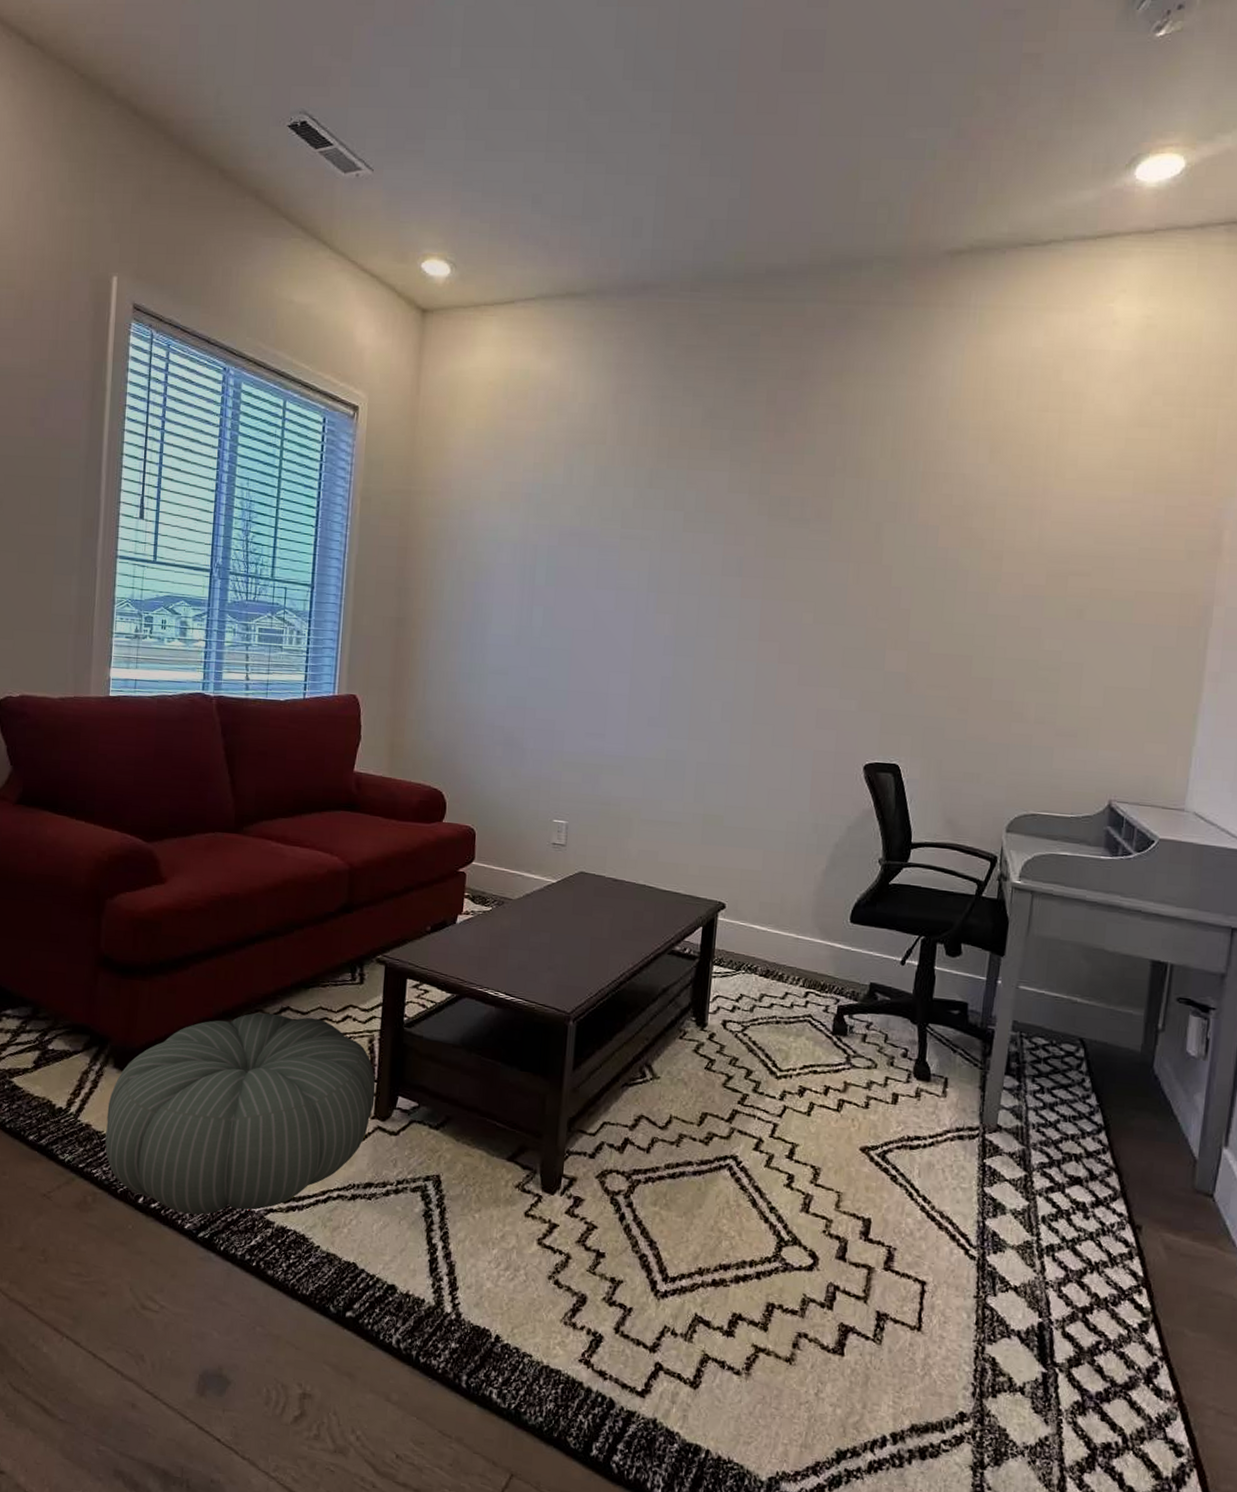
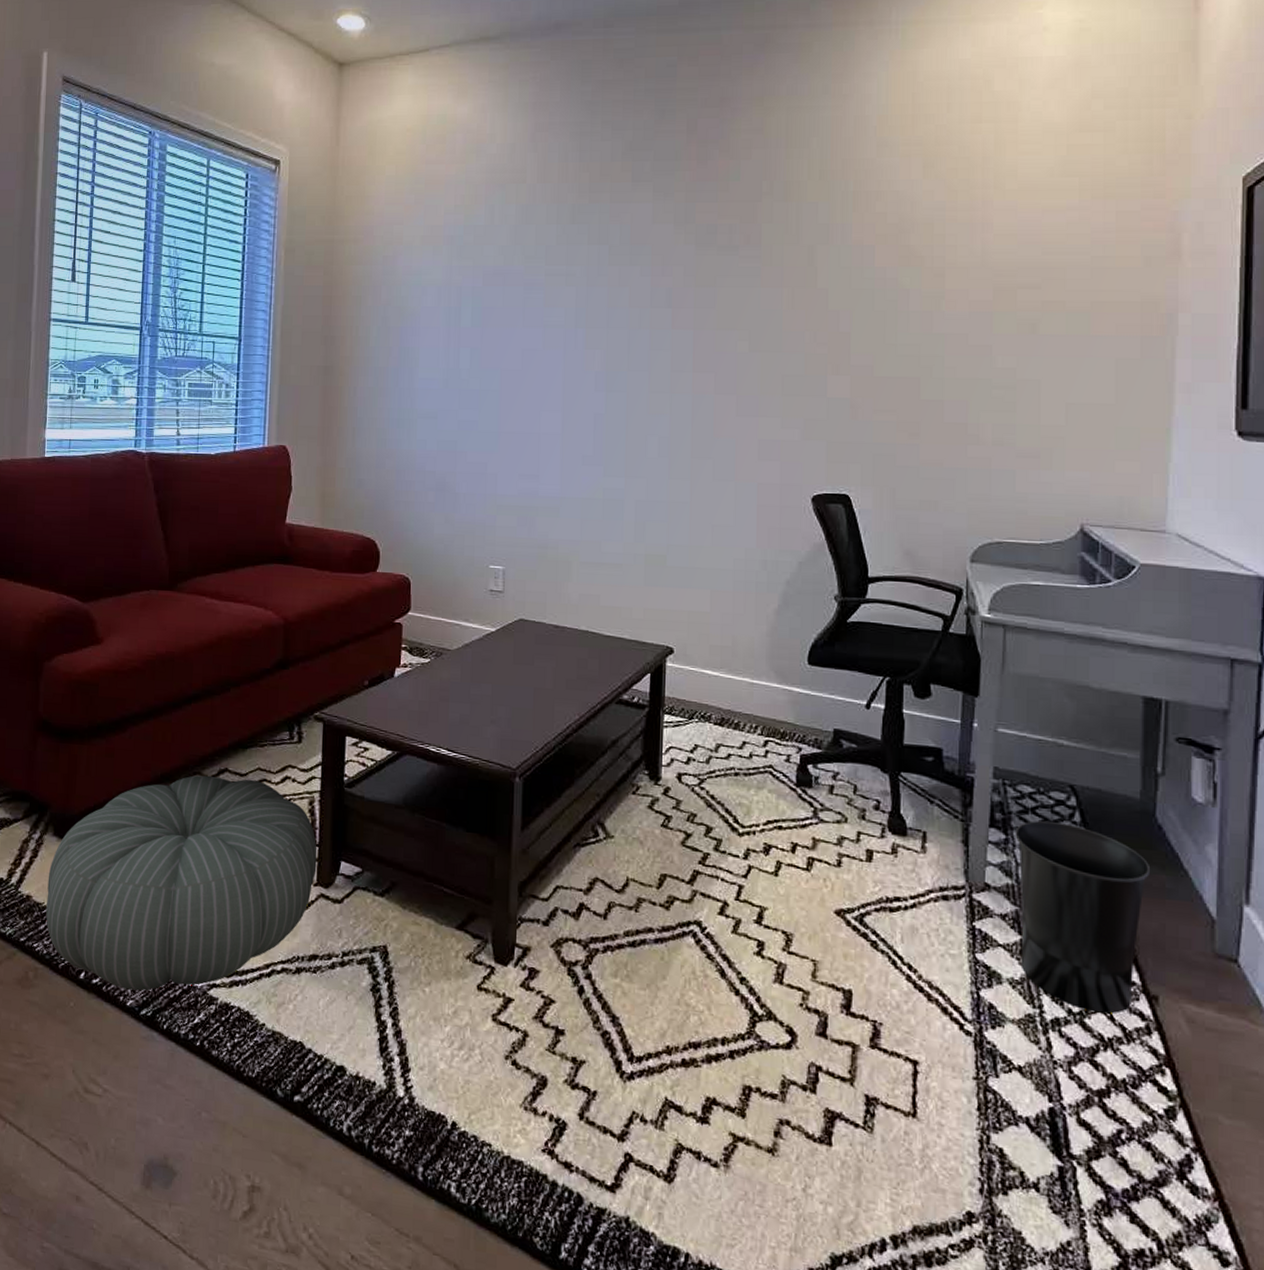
waste bin: none [1023,1070,1145,1241] -> present [1015,821,1151,1014]

